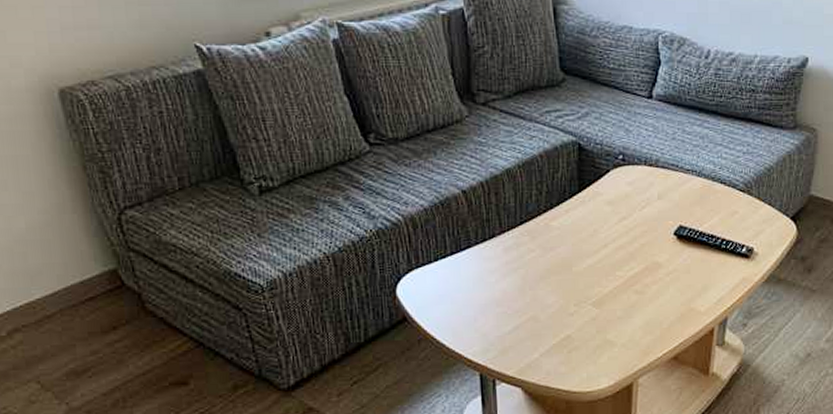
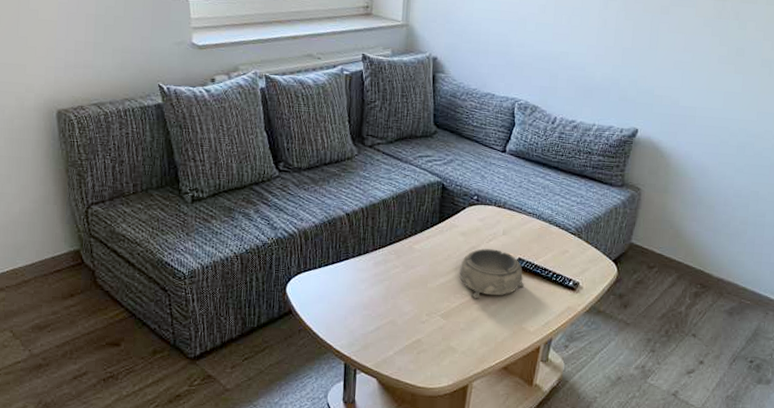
decorative bowl: none [610,218,689,280] -> present [459,248,524,299]

